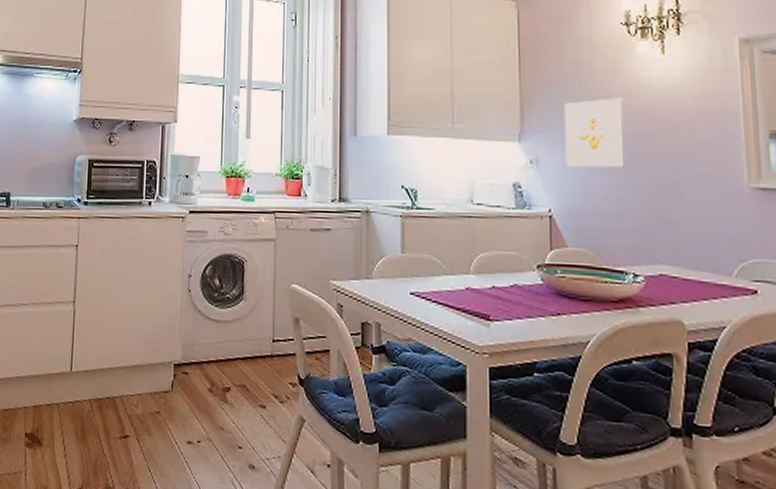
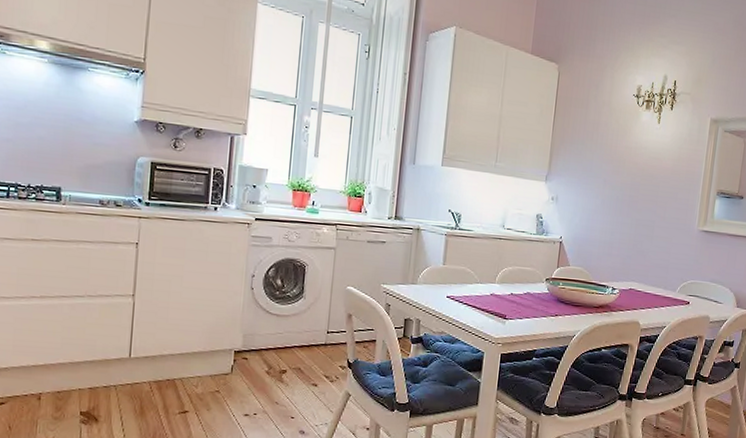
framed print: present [563,98,627,168] -> none [577,154,626,209]

